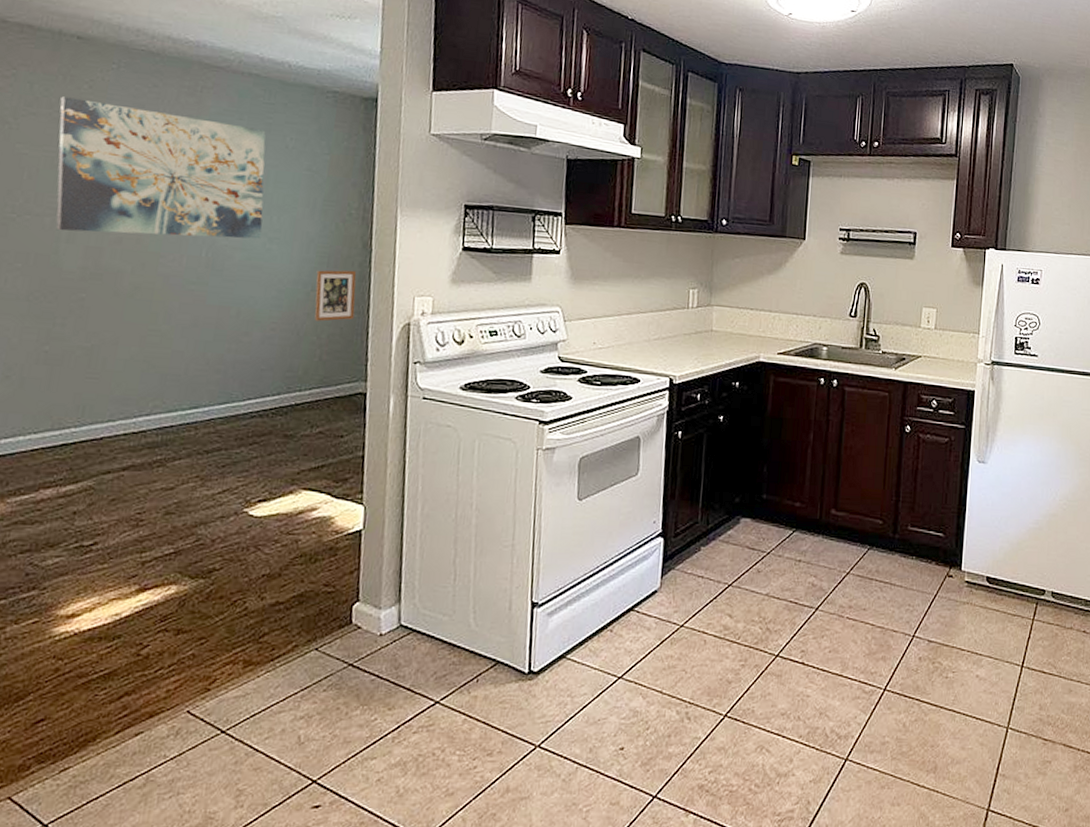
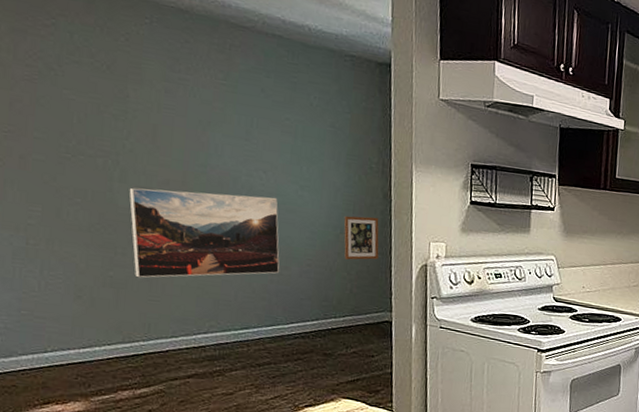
wall art: present [56,96,266,239] -> none [100,47,294,187]
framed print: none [73,248,242,352] -> present [129,187,280,278]

